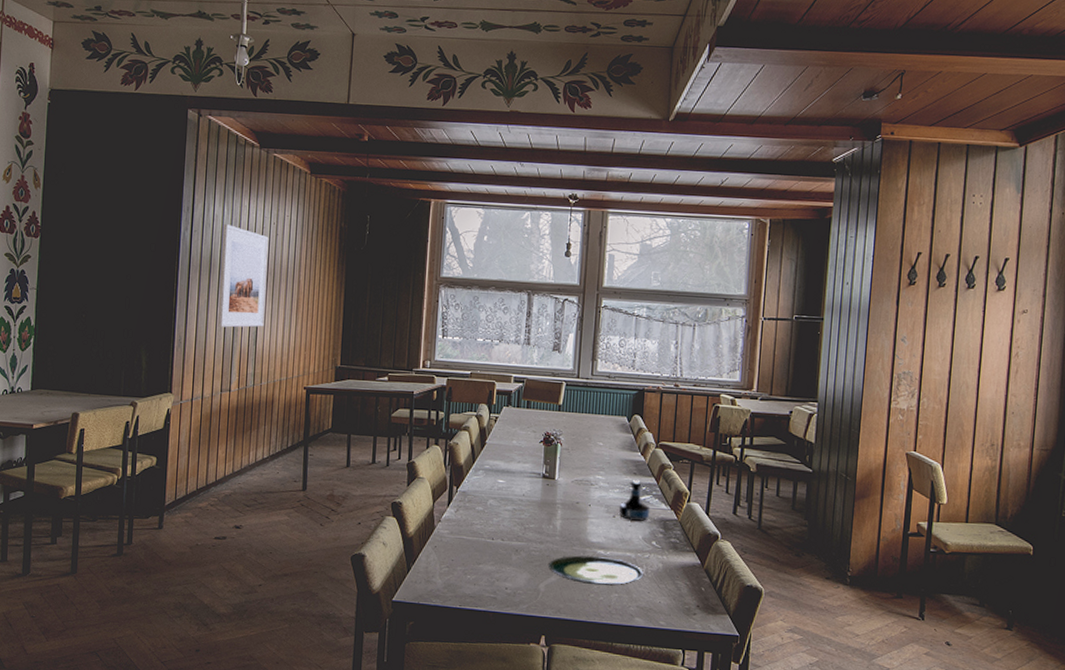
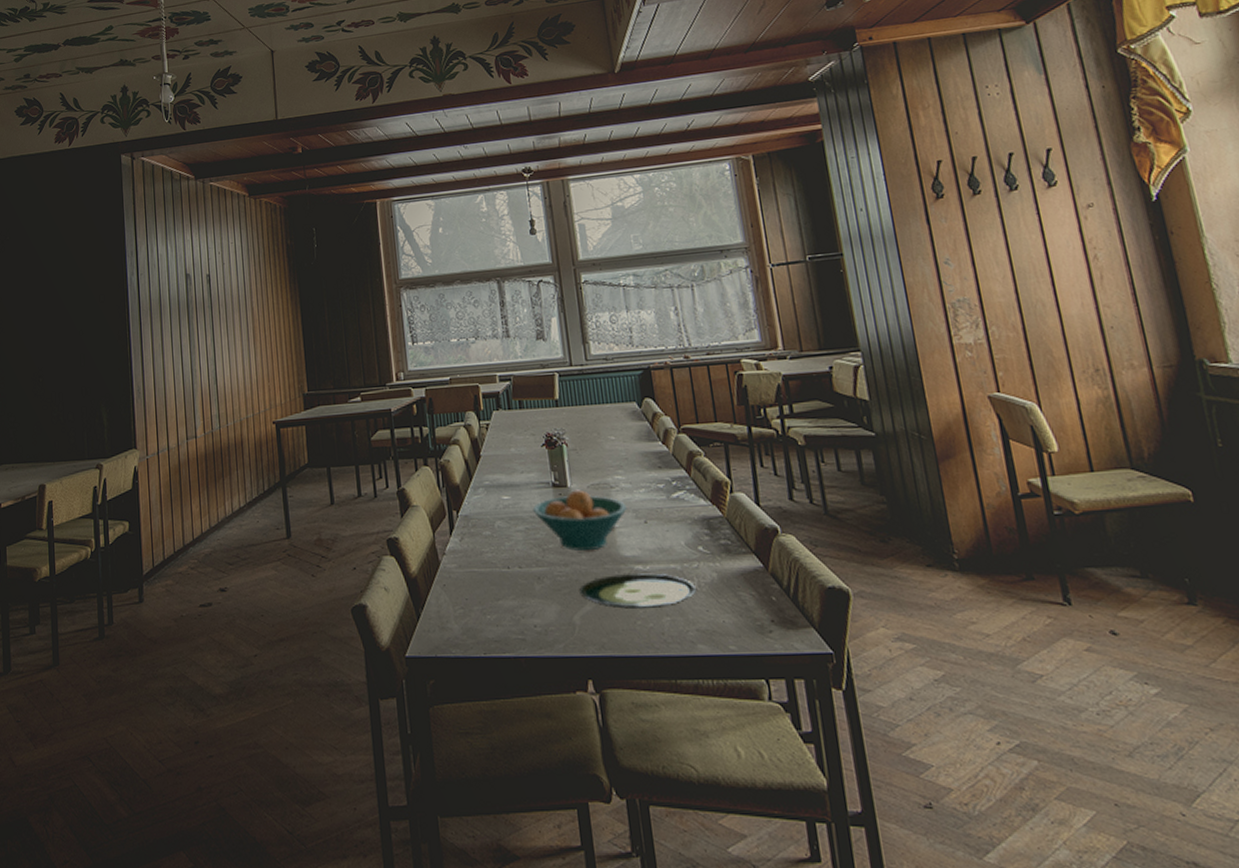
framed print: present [218,224,269,328] -> none [169,262,222,370]
fruit bowl: none [522,482,601,534] -> present [532,489,627,551]
tequila bottle: present [618,480,650,521] -> none [648,475,689,524]

